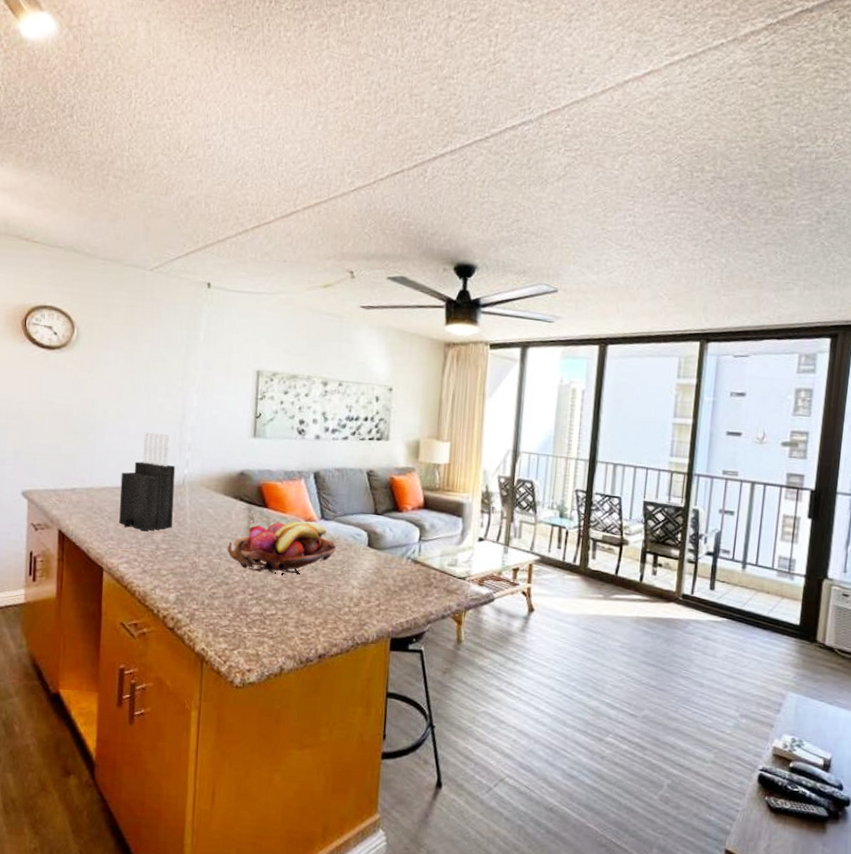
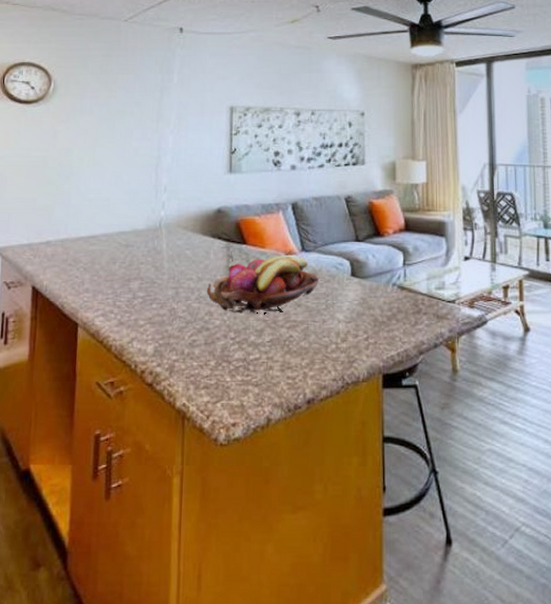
knife block: present [119,432,176,531] -> none [95,177,152,280]

